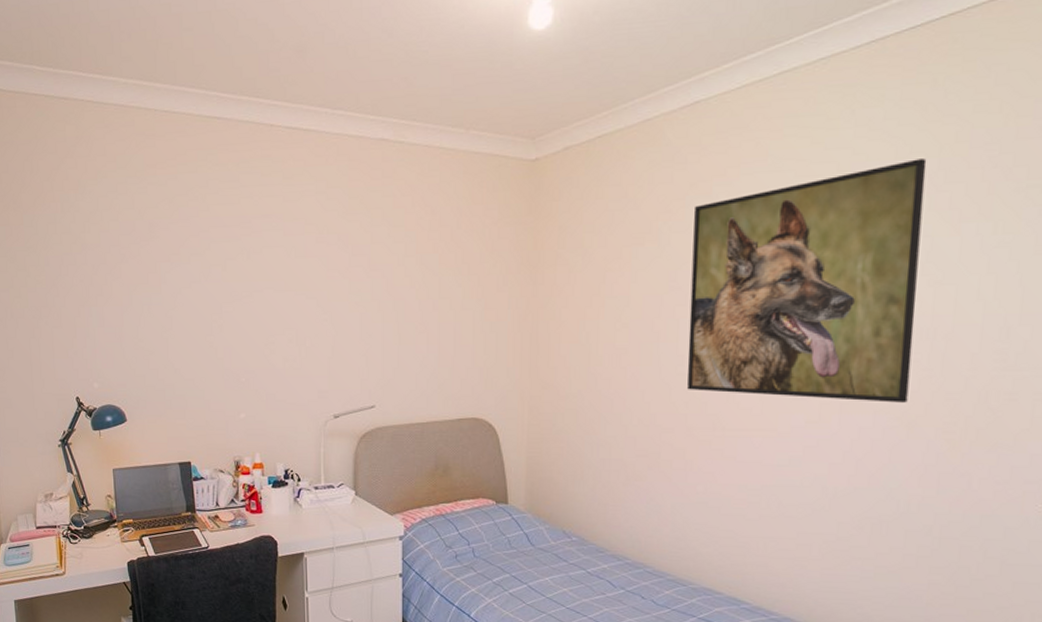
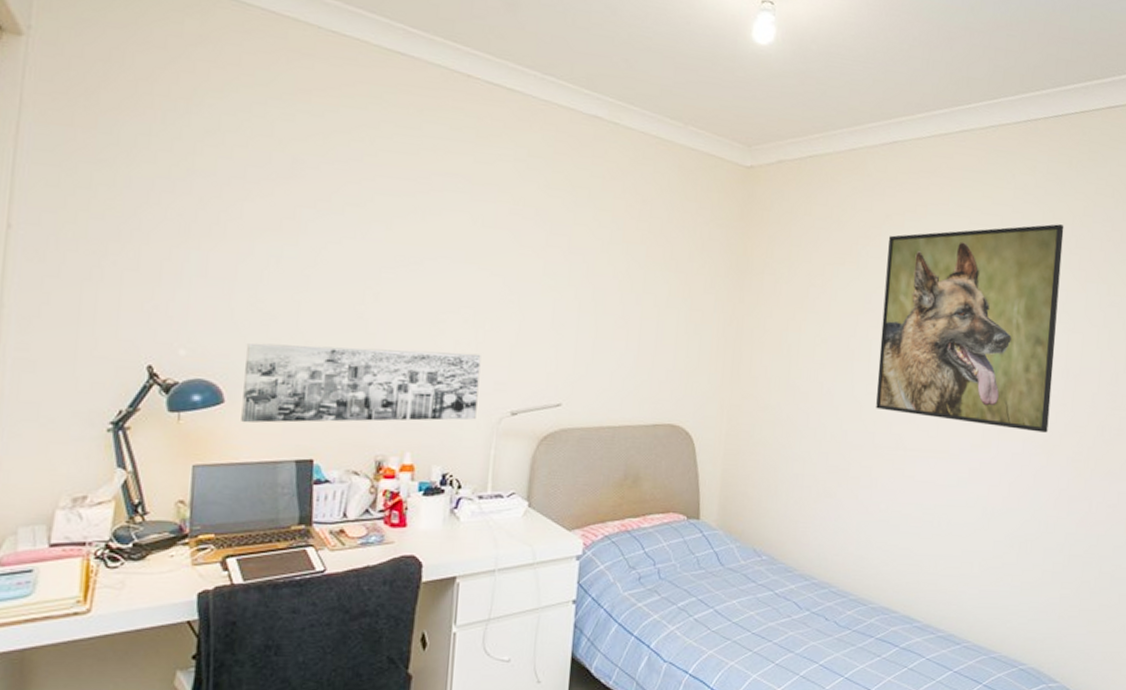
wall art: none [136,368,306,436] -> present [241,343,481,423]

